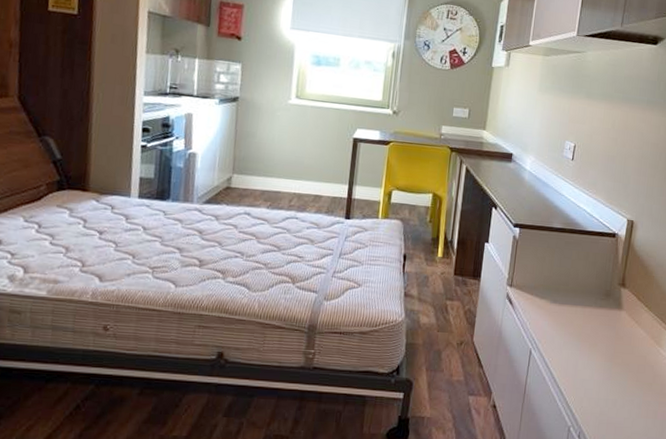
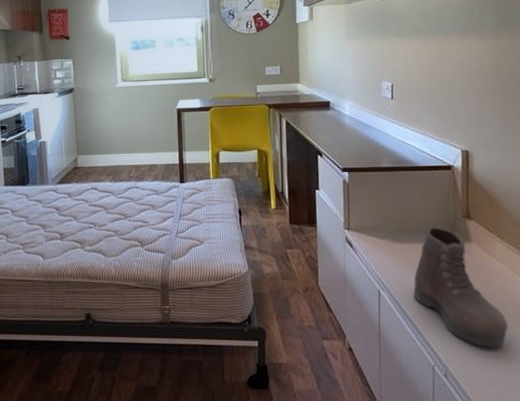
boot: none [562,291,642,412] -> present [413,227,509,348]

